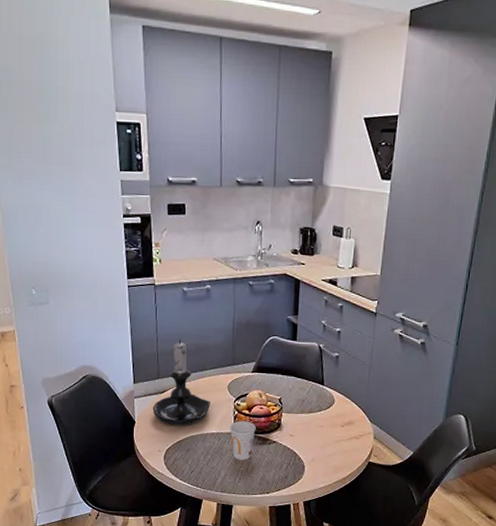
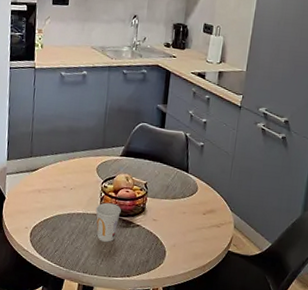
candle holder: present [152,339,210,426] -> none [23,120,79,205]

